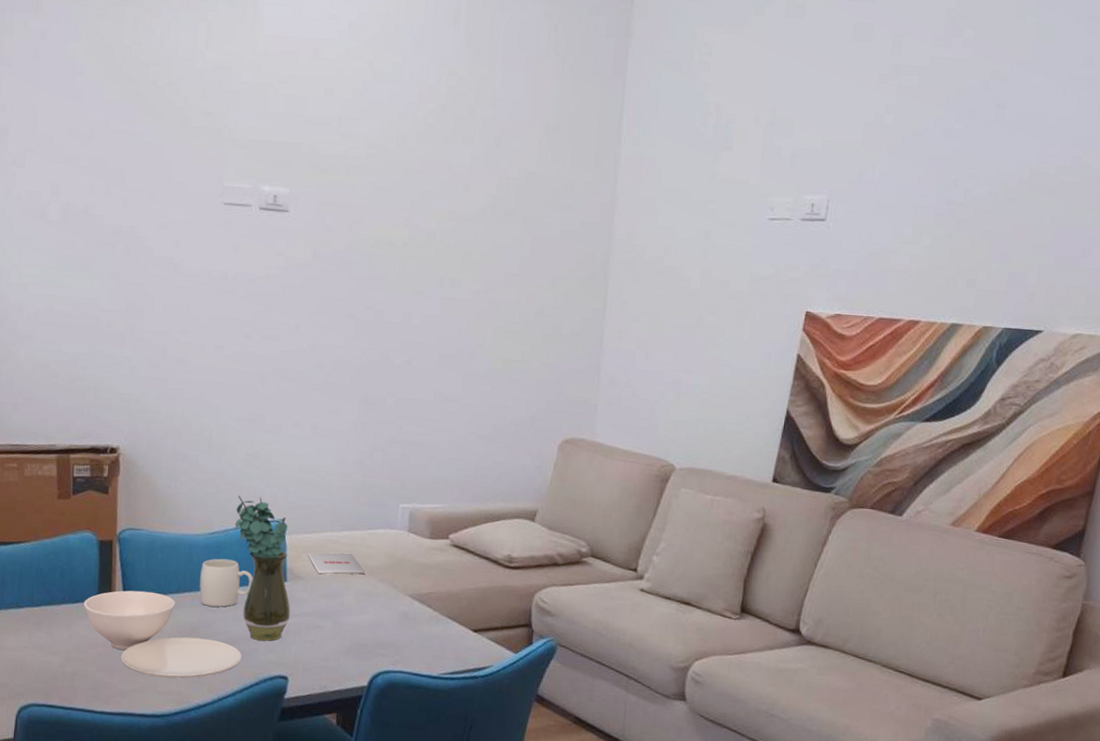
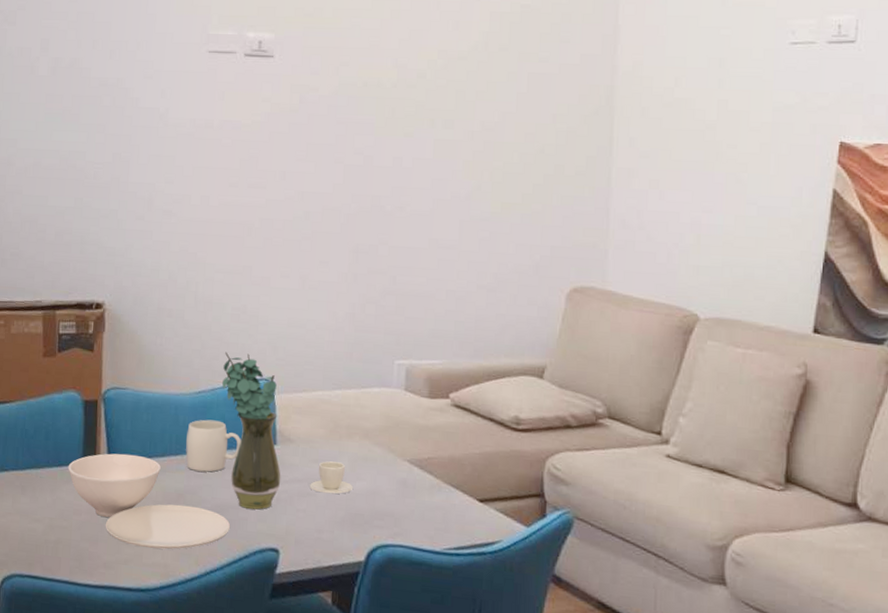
magazine: present [308,553,365,575] -> none [299,414,359,437]
teacup: none [317,596,359,626] -> present [310,461,354,494]

